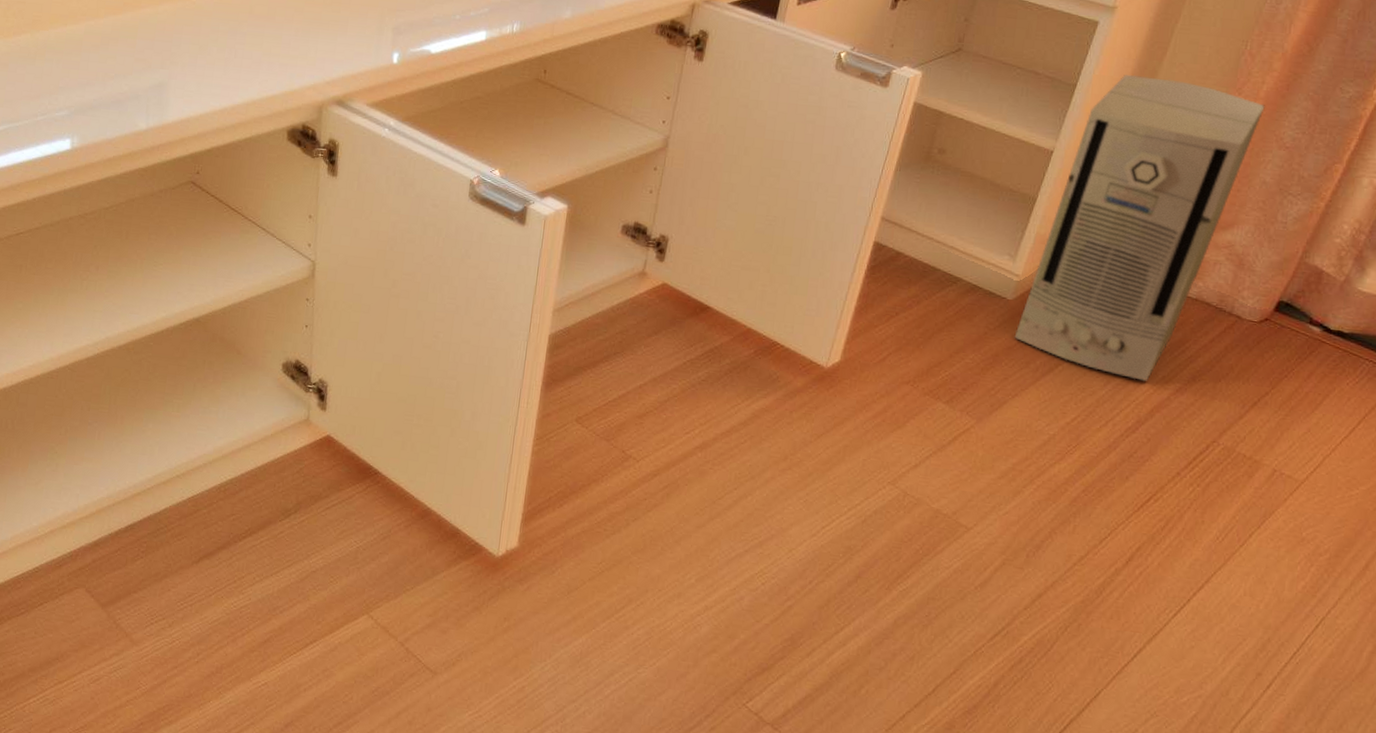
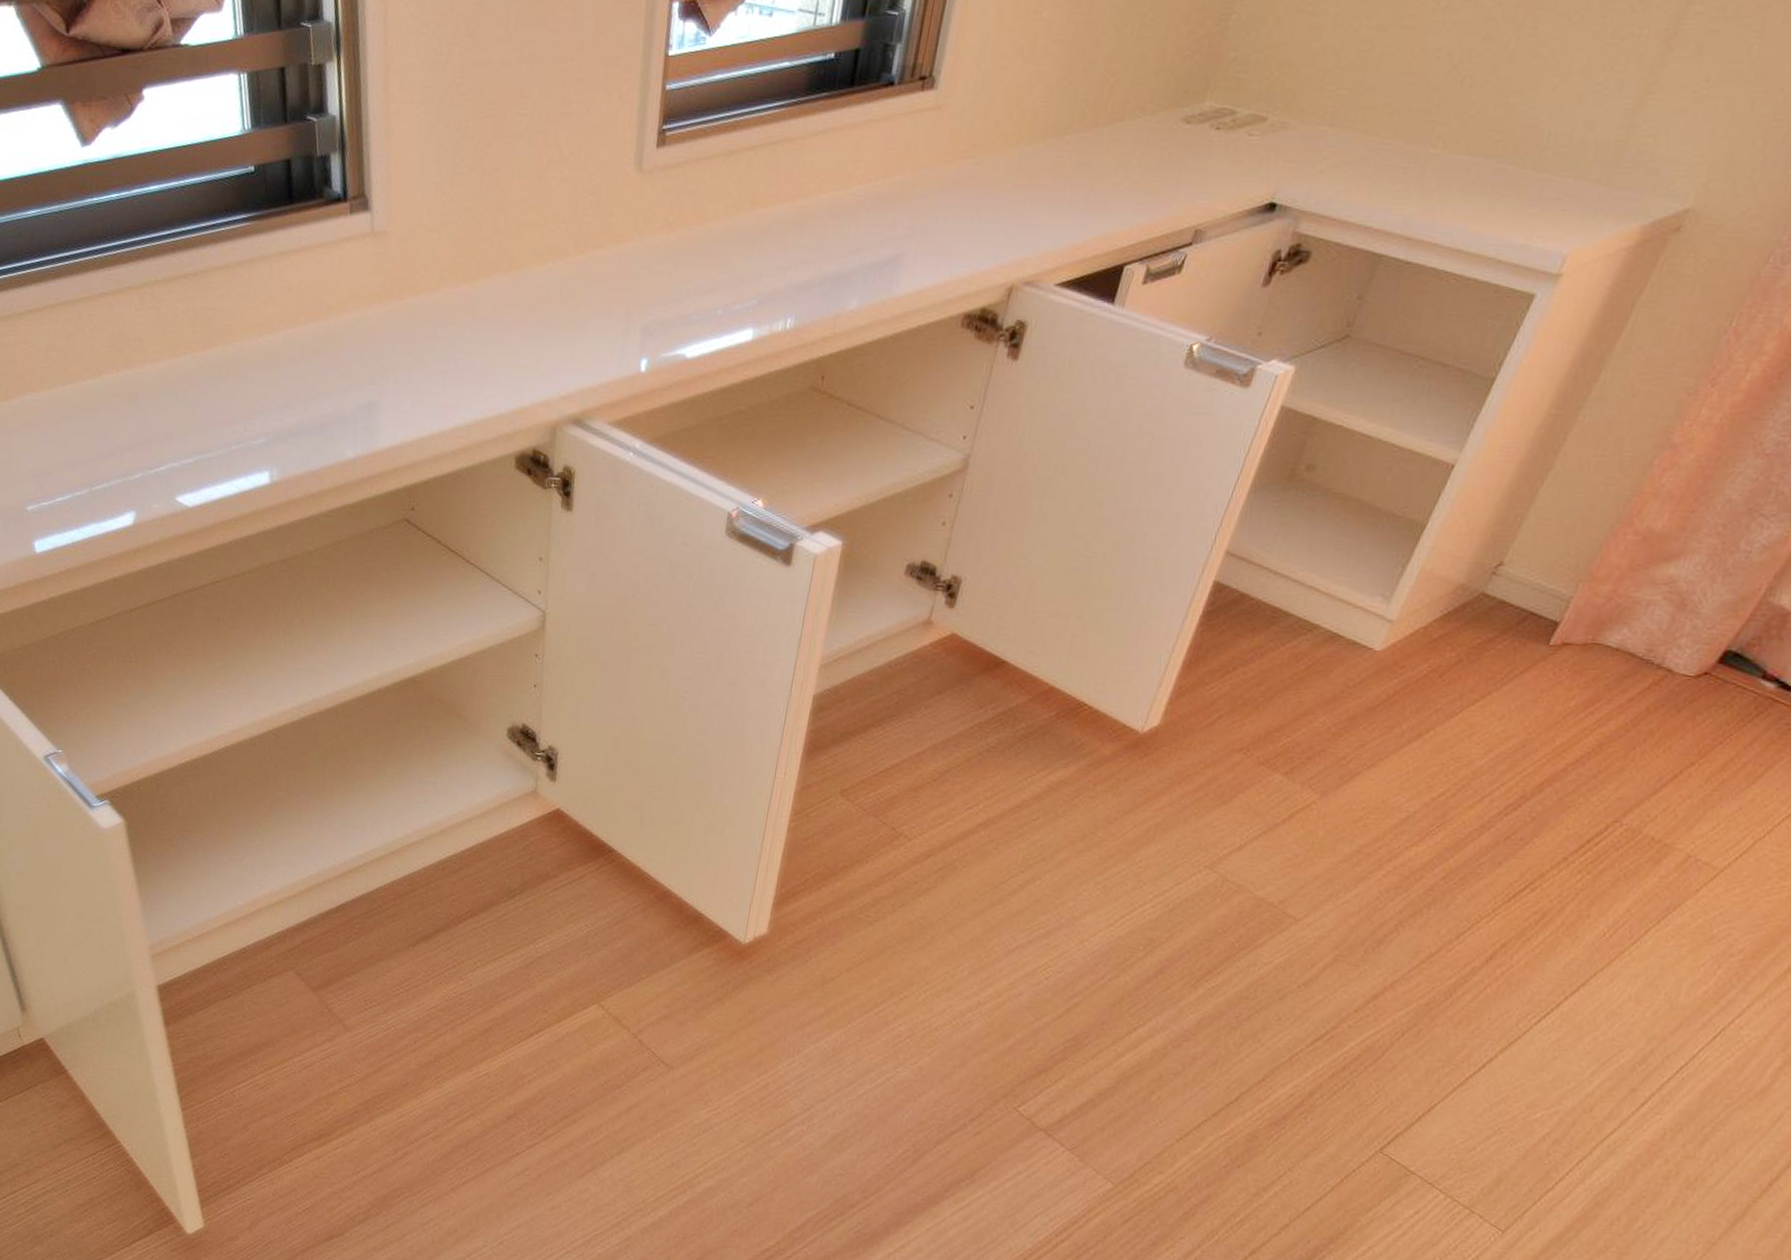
air purifier: present [1014,74,1265,381] -> none [1378,363,1745,749]

